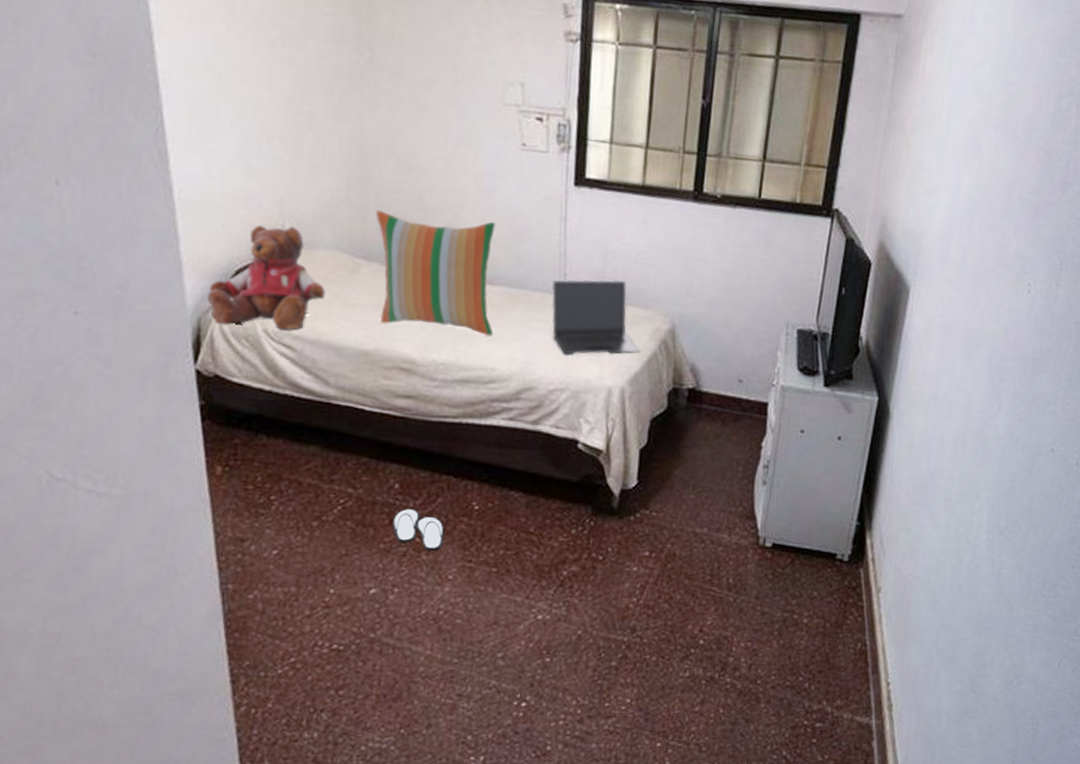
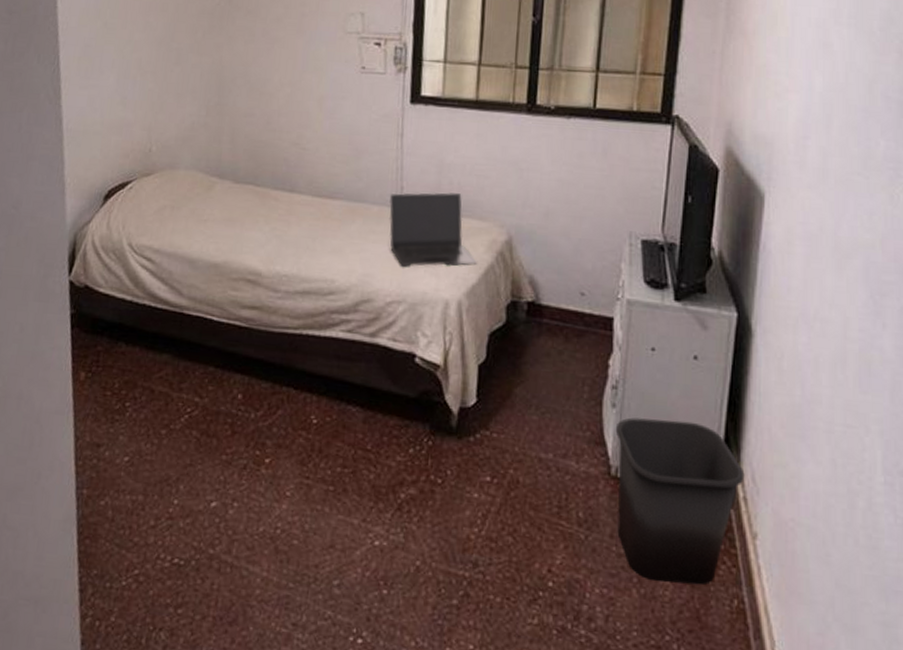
teddy bear: present [206,225,326,331] -> none [83,149,184,244]
pillow: present [375,210,495,336] -> none [229,132,336,249]
slippers: present [392,508,444,551] -> none [234,419,283,465]
waste bin: none [762,493,875,634] -> present [615,417,745,585]

